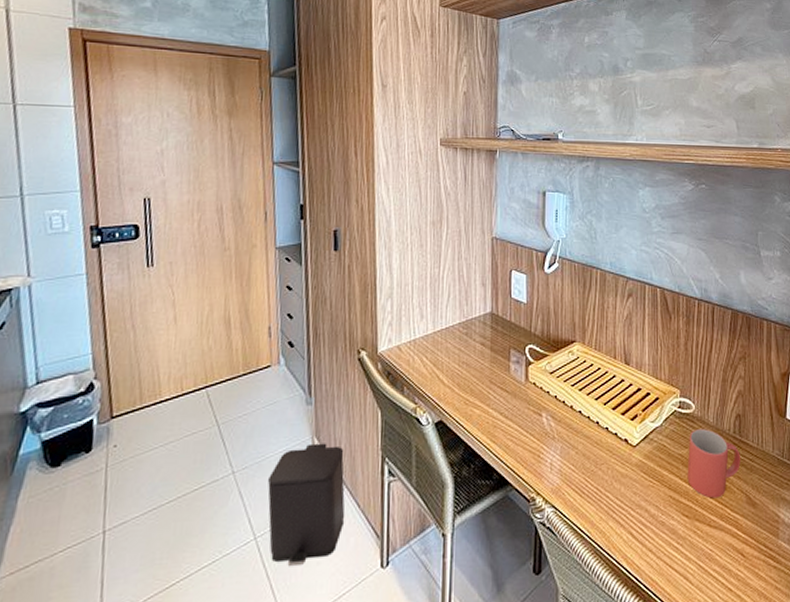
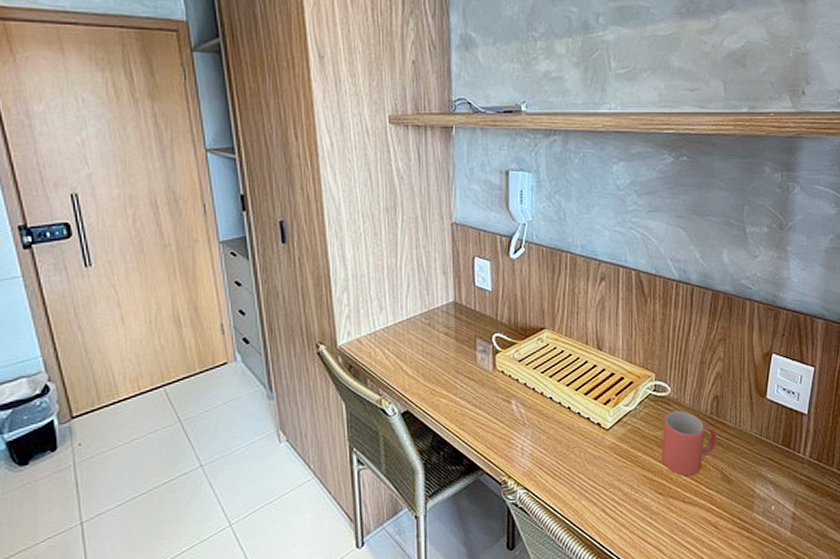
pedal bin: present [268,443,345,567] -> none [237,435,317,550]

